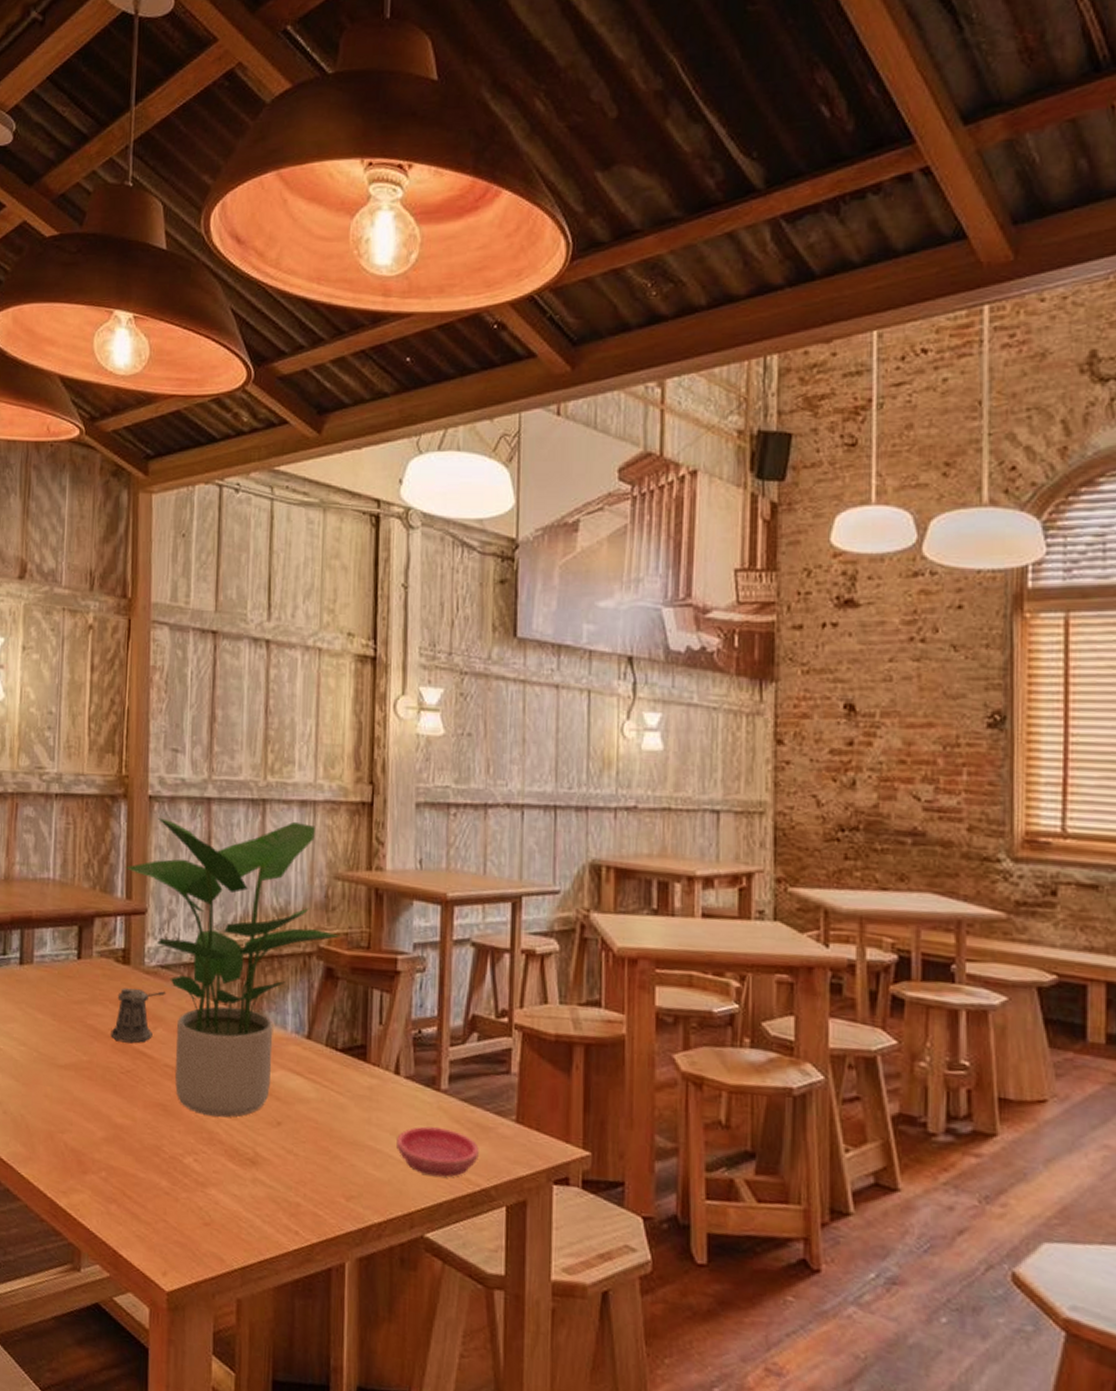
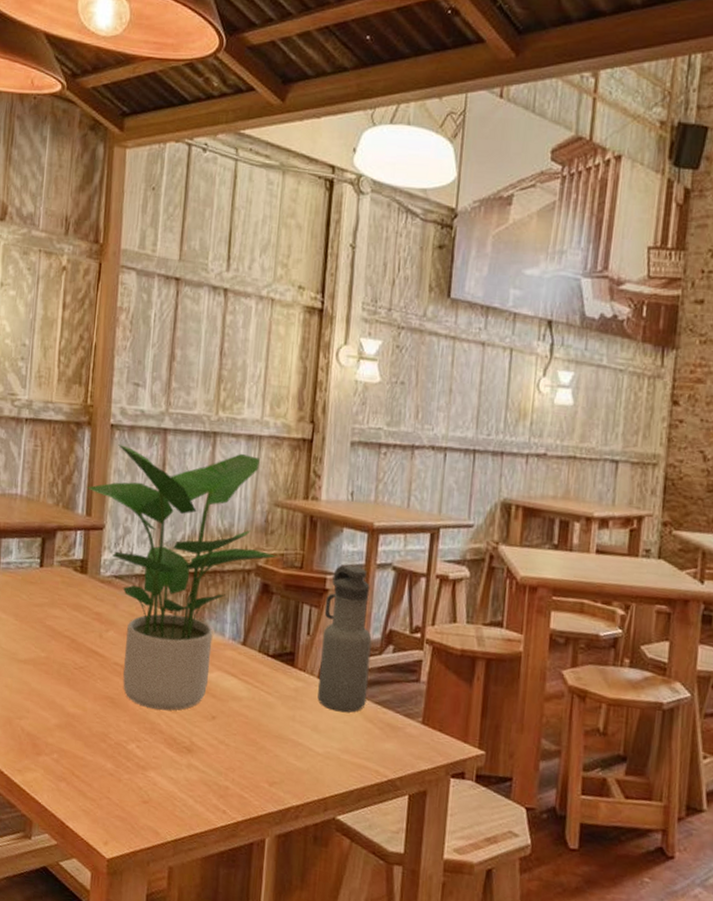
pepper shaker: present [111,988,166,1044] -> none [67,594,119,644]
water bottle: none [395,942,453,1113] -> present [317,565,372,713]
saucer: present [397,1126,479,1177] -> none [316,724,388,769]

